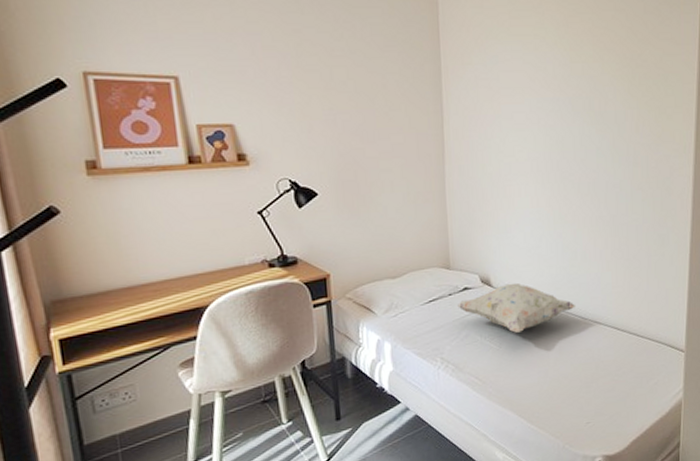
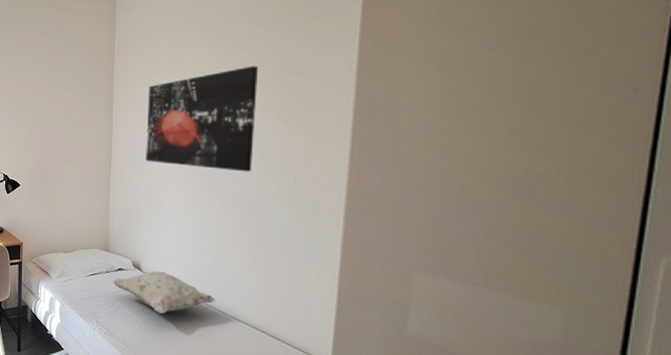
wall art: none [485,31,608,157] -> present [146,65,259,172]

